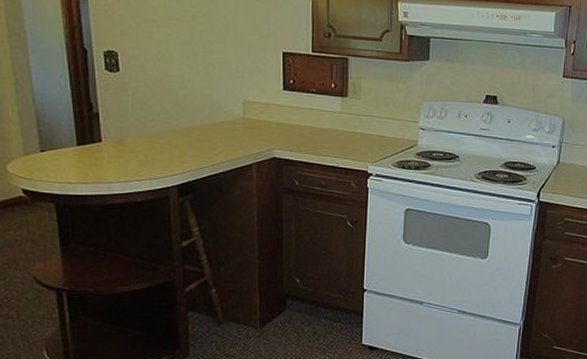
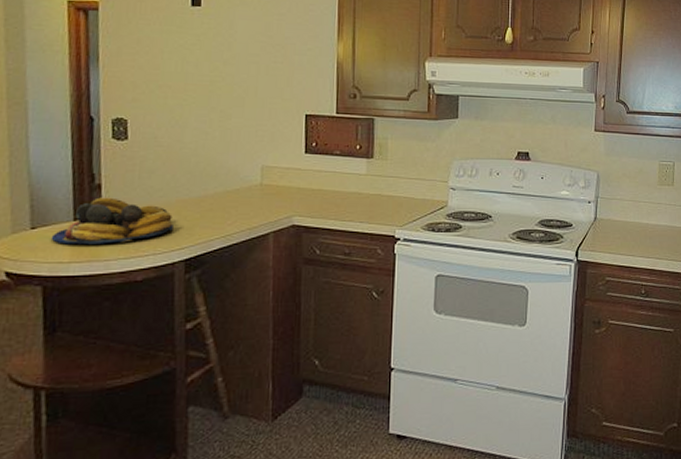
fruit bowl: none [58,125,166,168] -> present [51,197,173,245]

